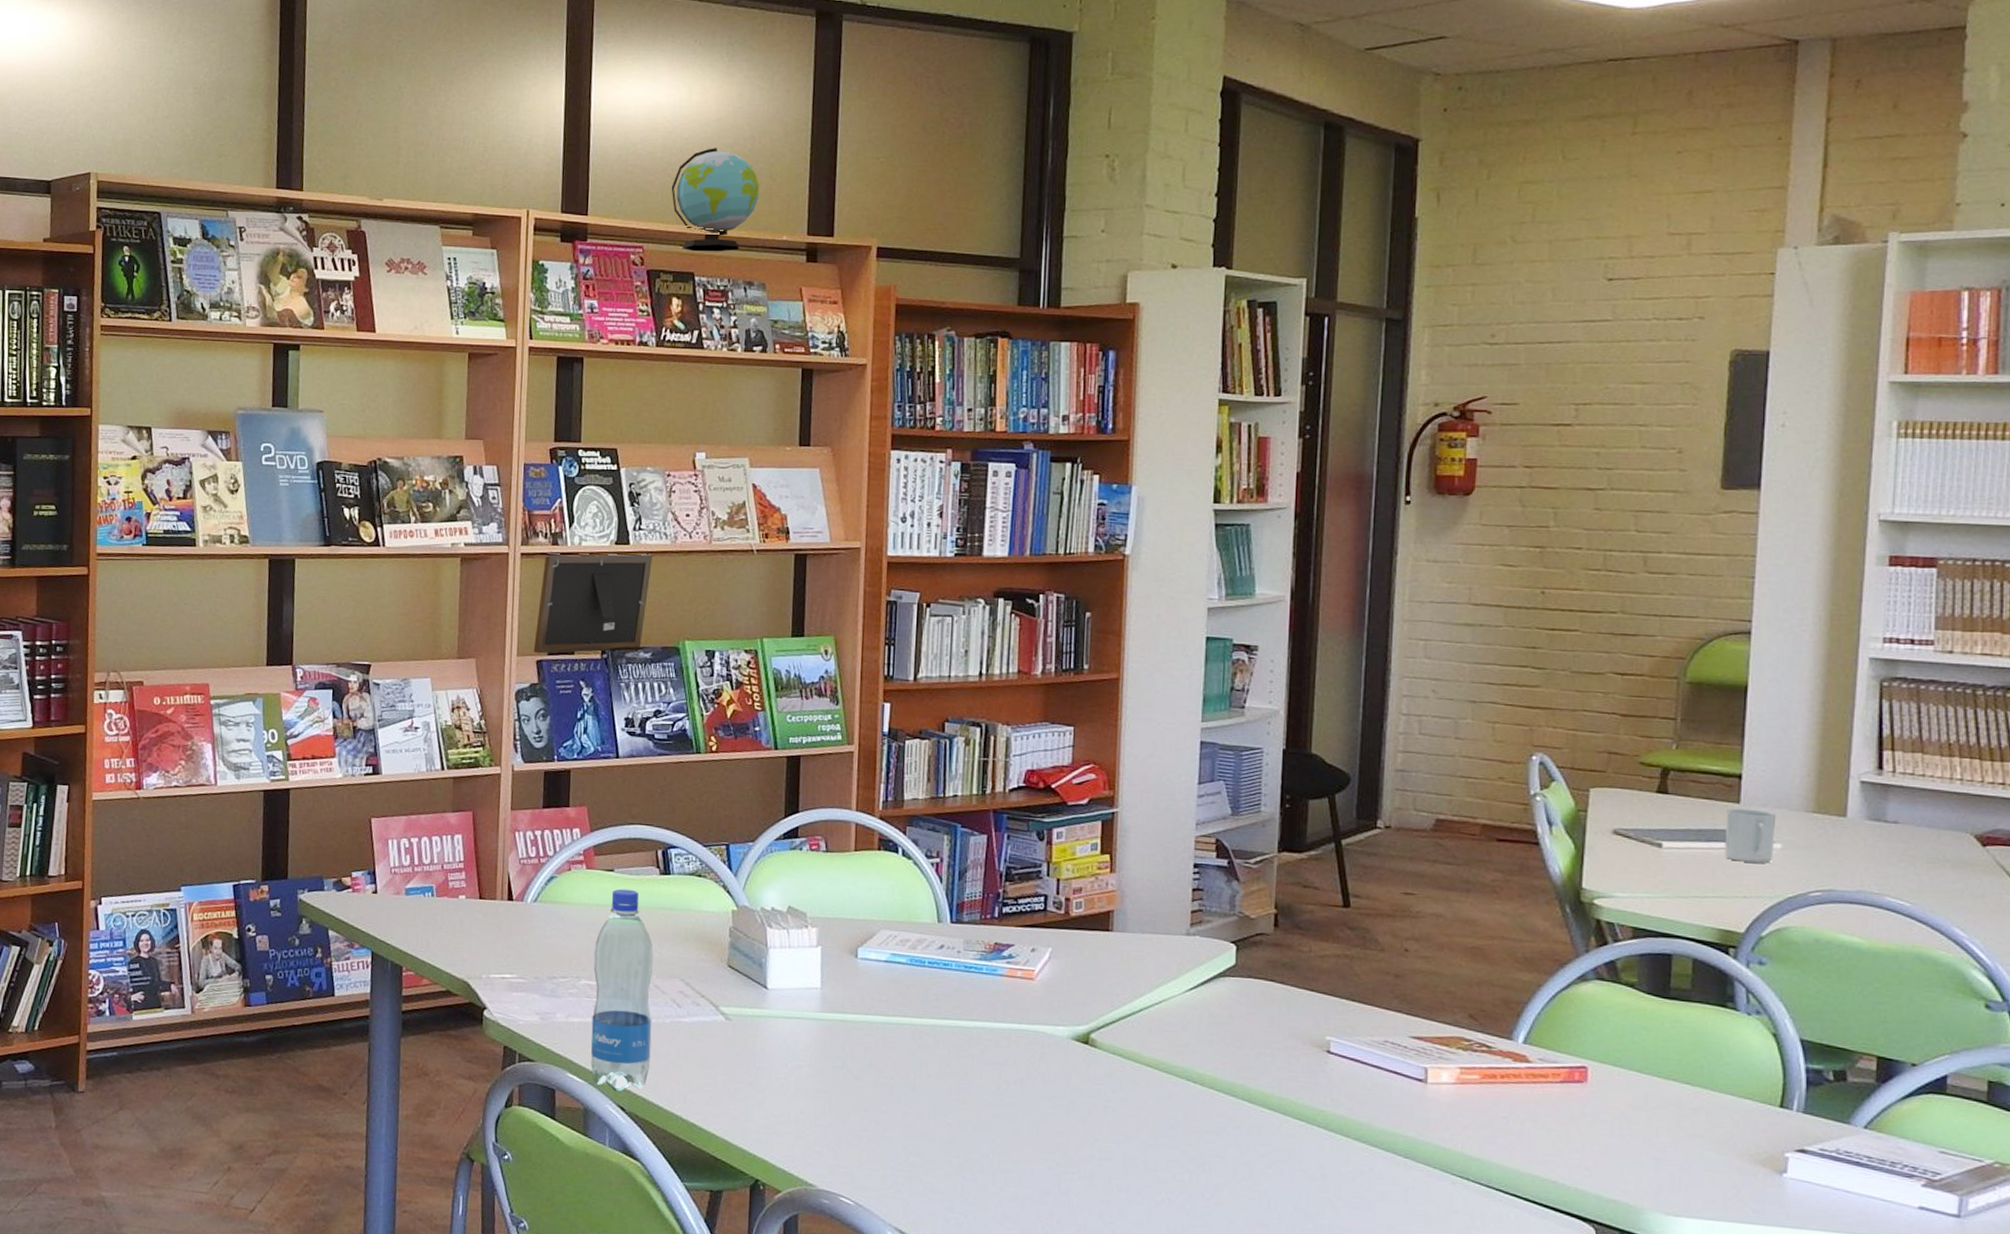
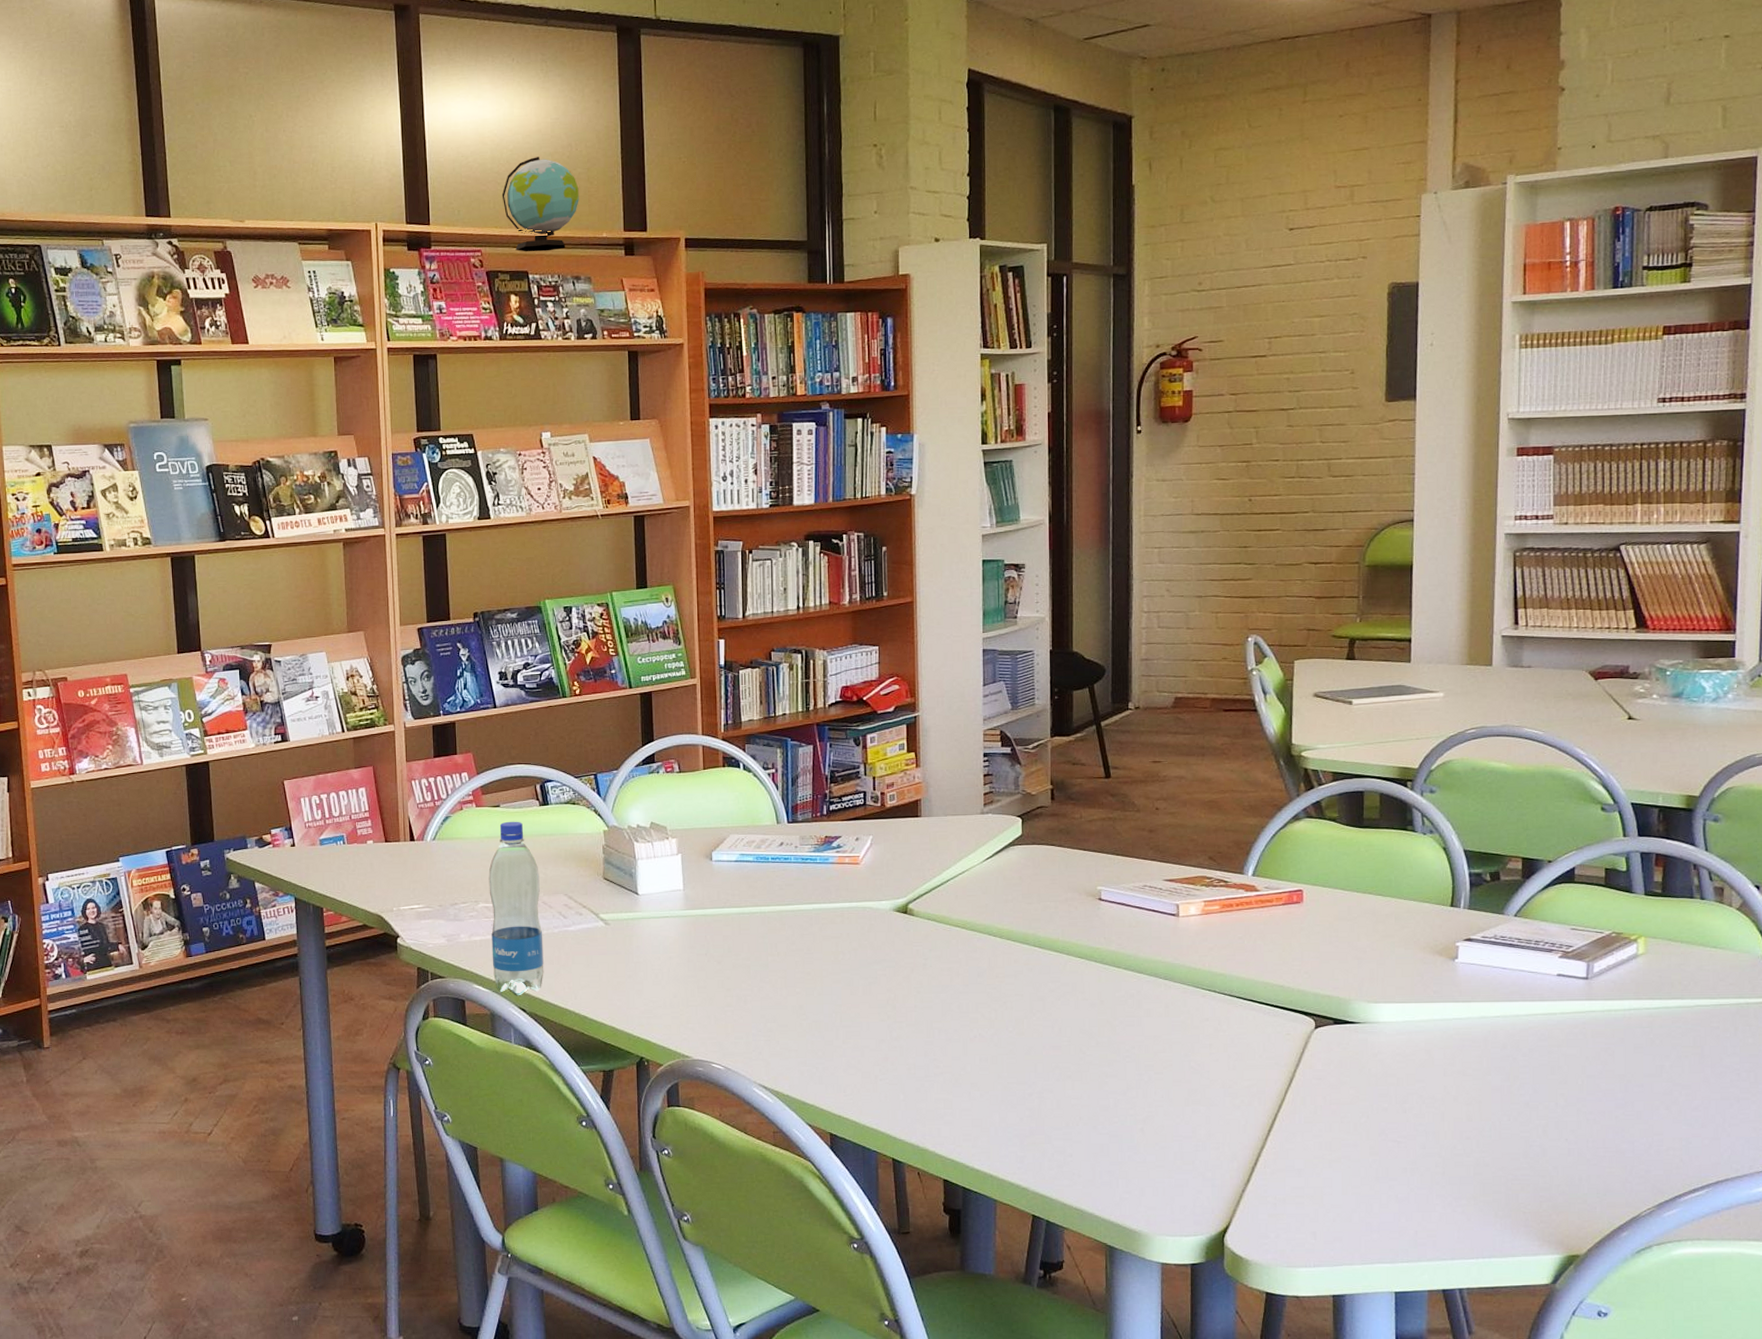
picture frame: present [533,553,653,654] -> none [414,525,512,622]
mug: present [1724,808,1776,863] -> none [1400,666,1439,710]

